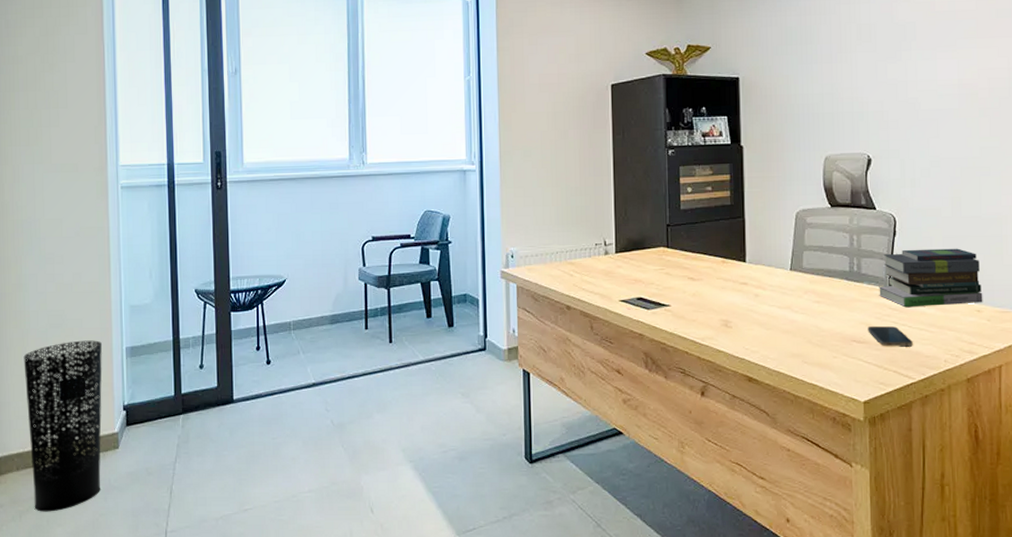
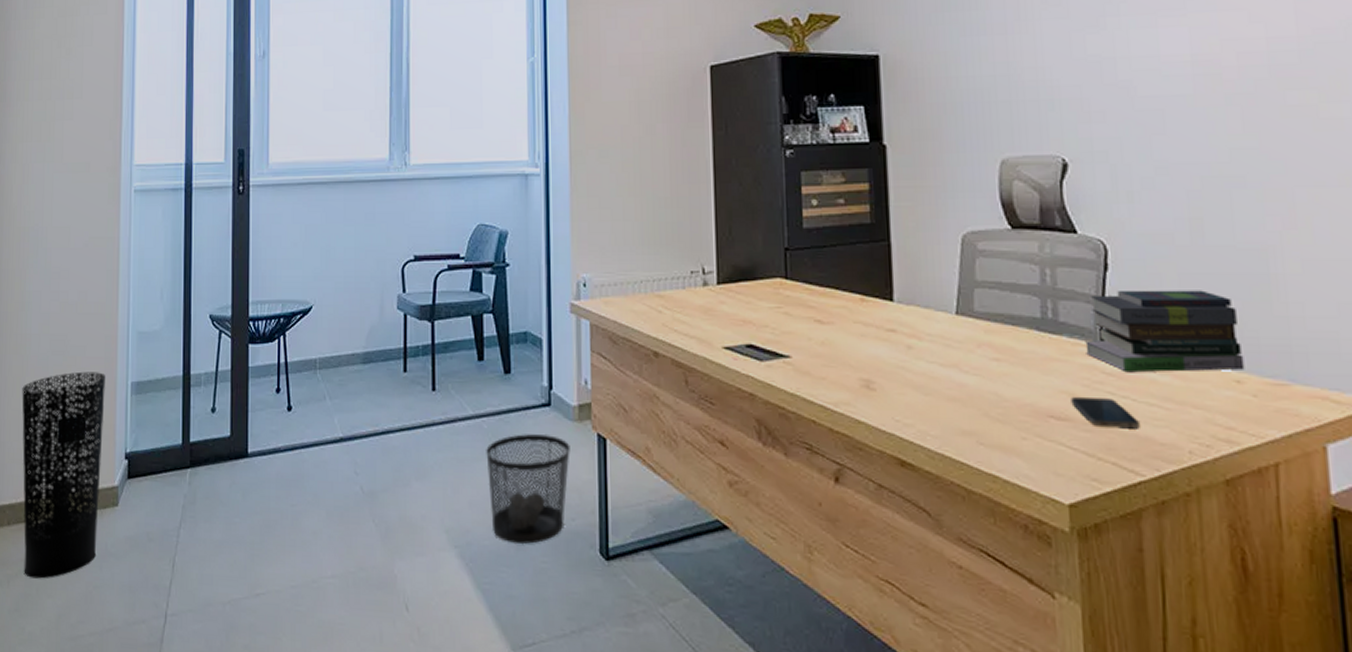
waste bin: none [434,371,502,455] -> present [486,433,570,544]

